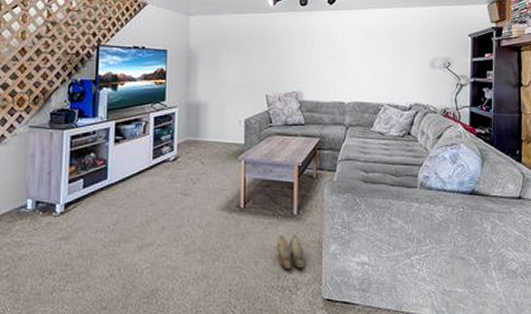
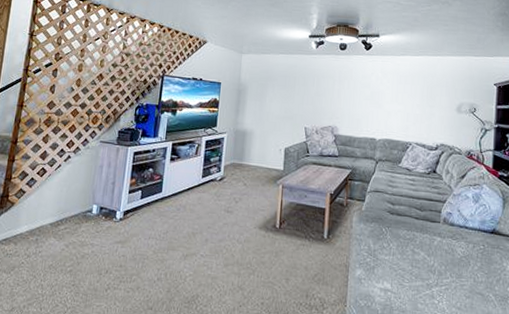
slippers: present [276,235,305,269] -> none [306,257,332,290]

